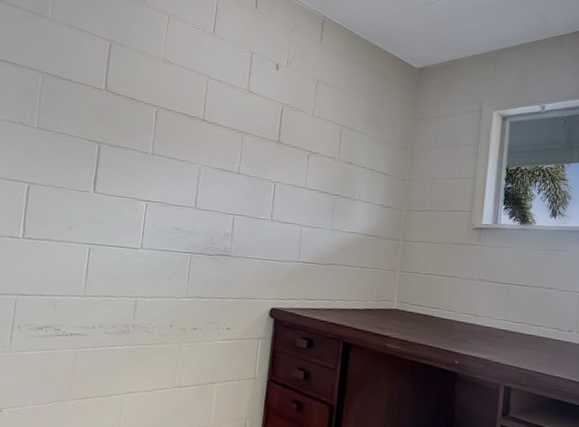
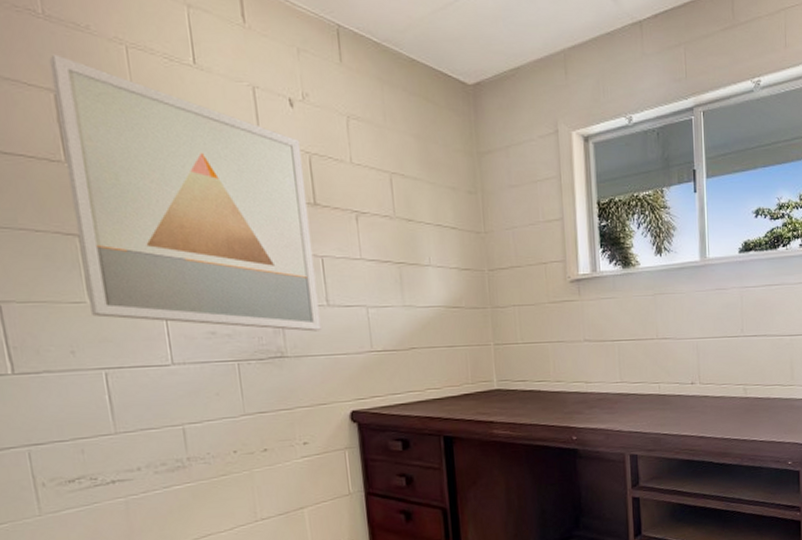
wall art: none [92,17,278,240] -> present [49,54,321,332]

